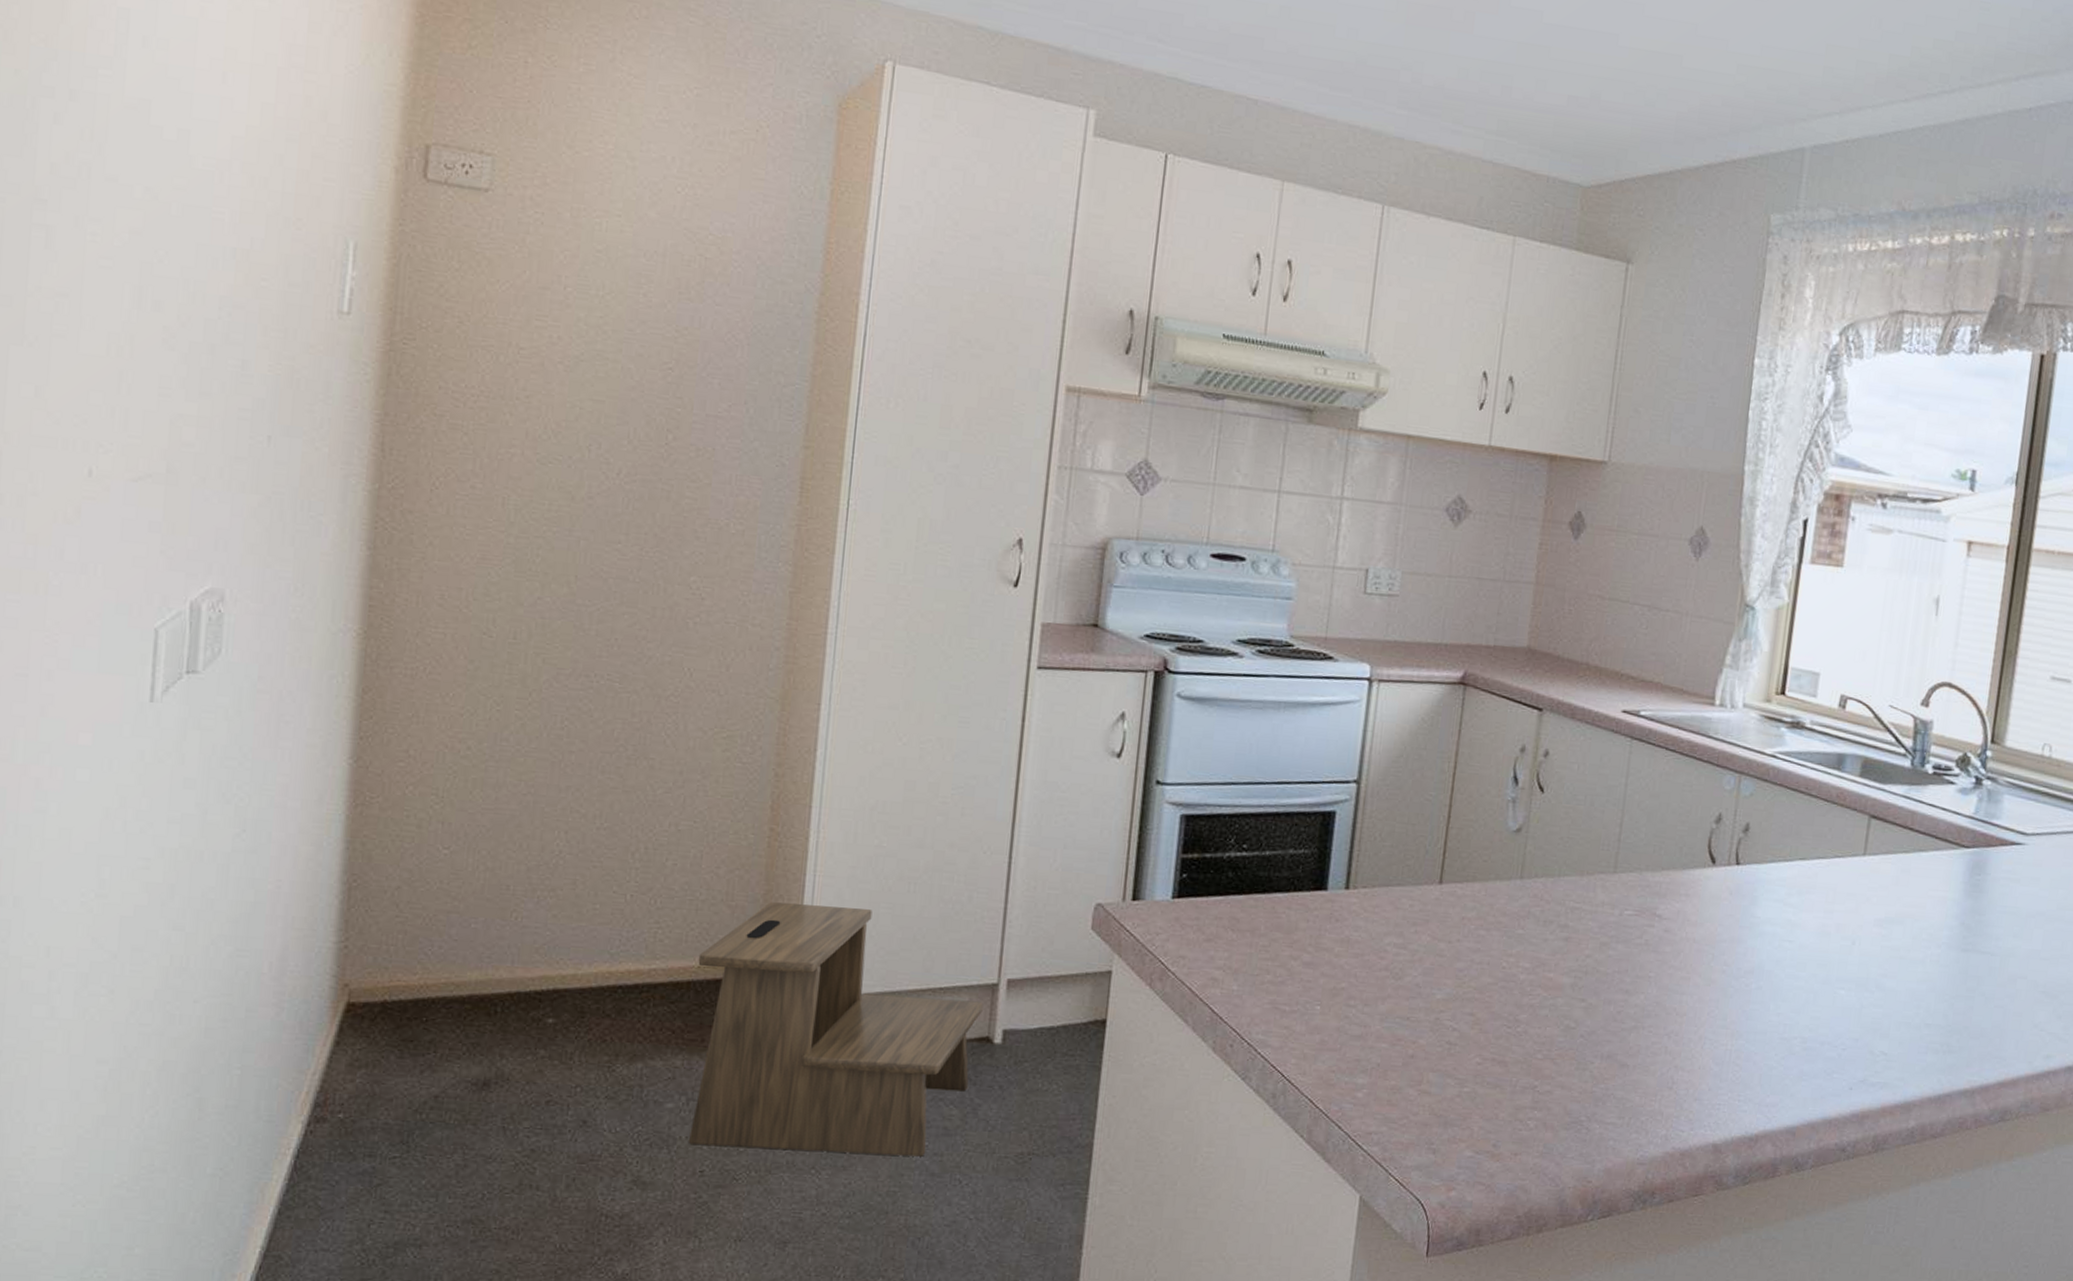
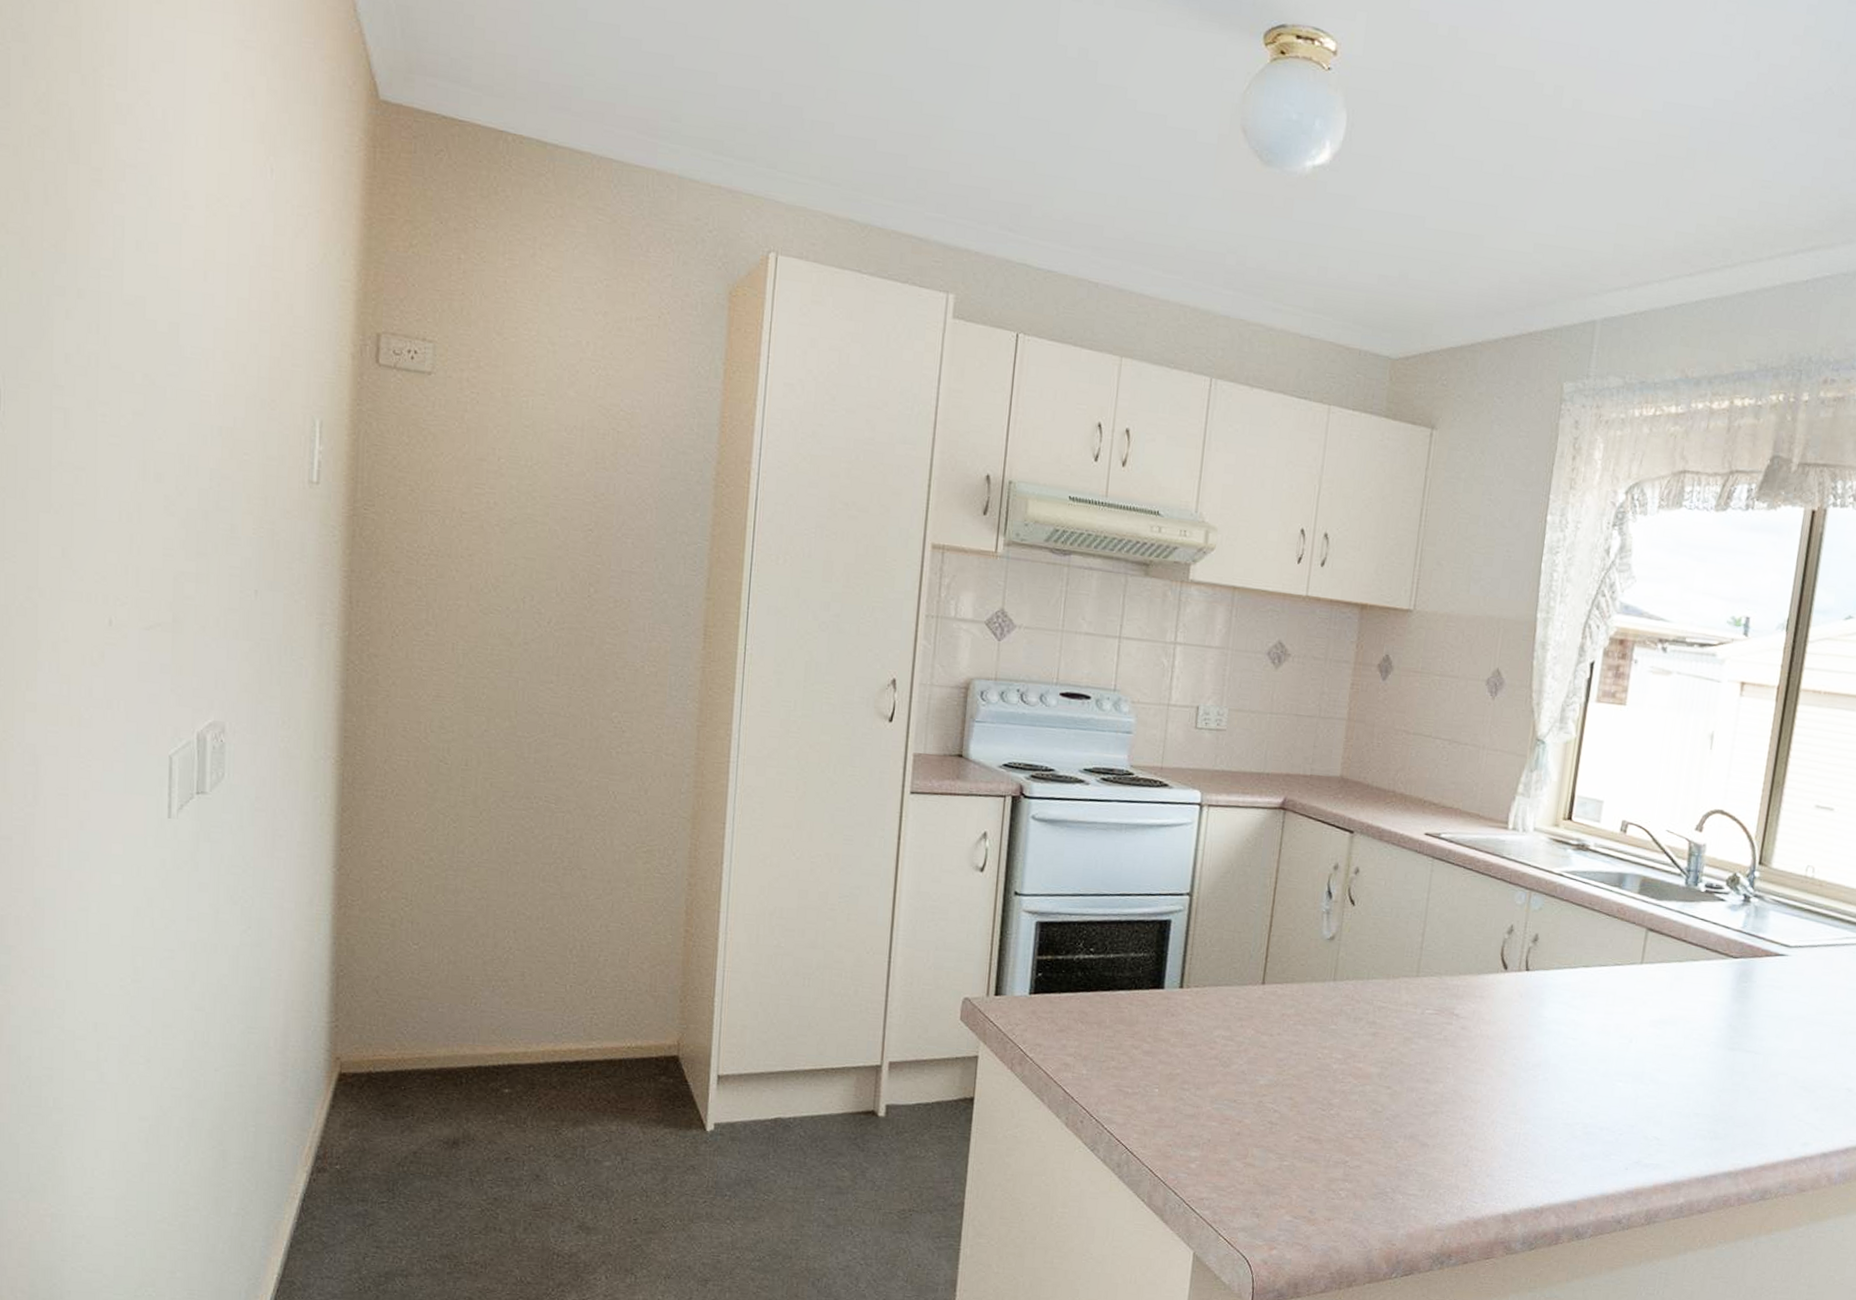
step stool: present [689,902,984,1157] -> none [624,993,869,1211]

